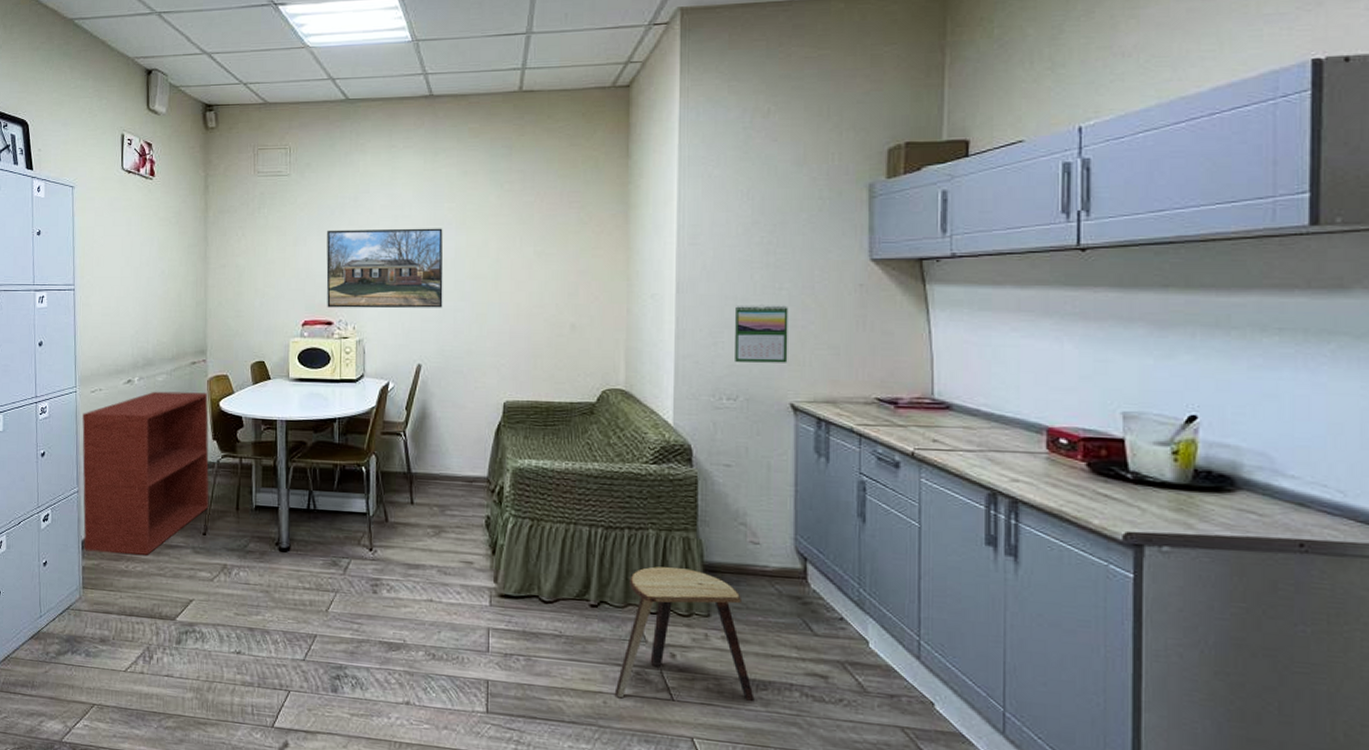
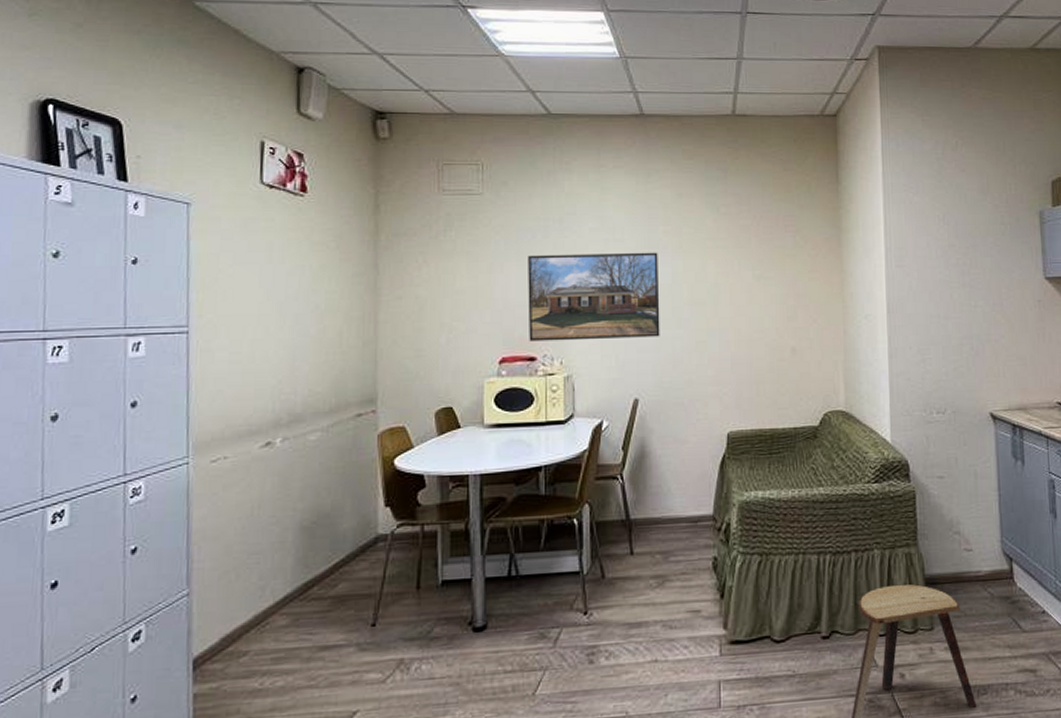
tv stand: present [82,391,209,555] -> none [196,450,380,673]
calendar: present [735,305,788,363] -> none [939,321,986,377]

